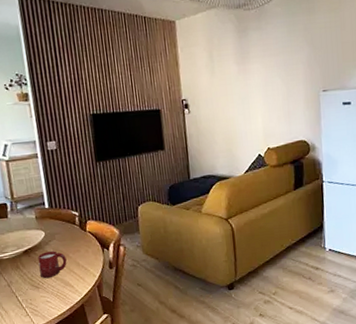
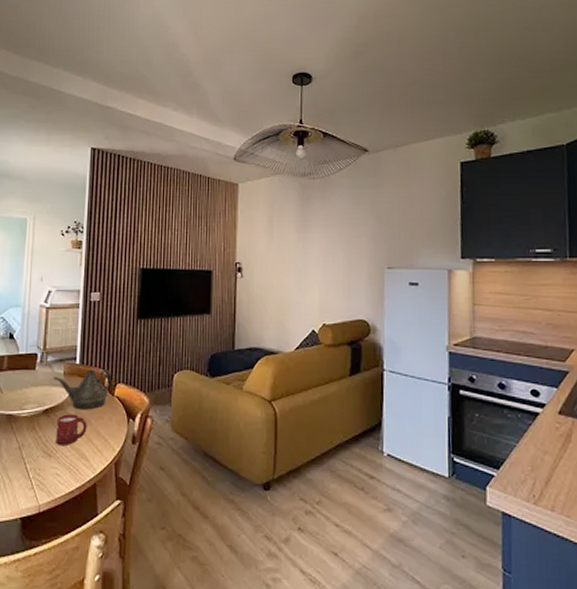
teapot: none [26,210,83,247] -> present [53,369,113,410]

